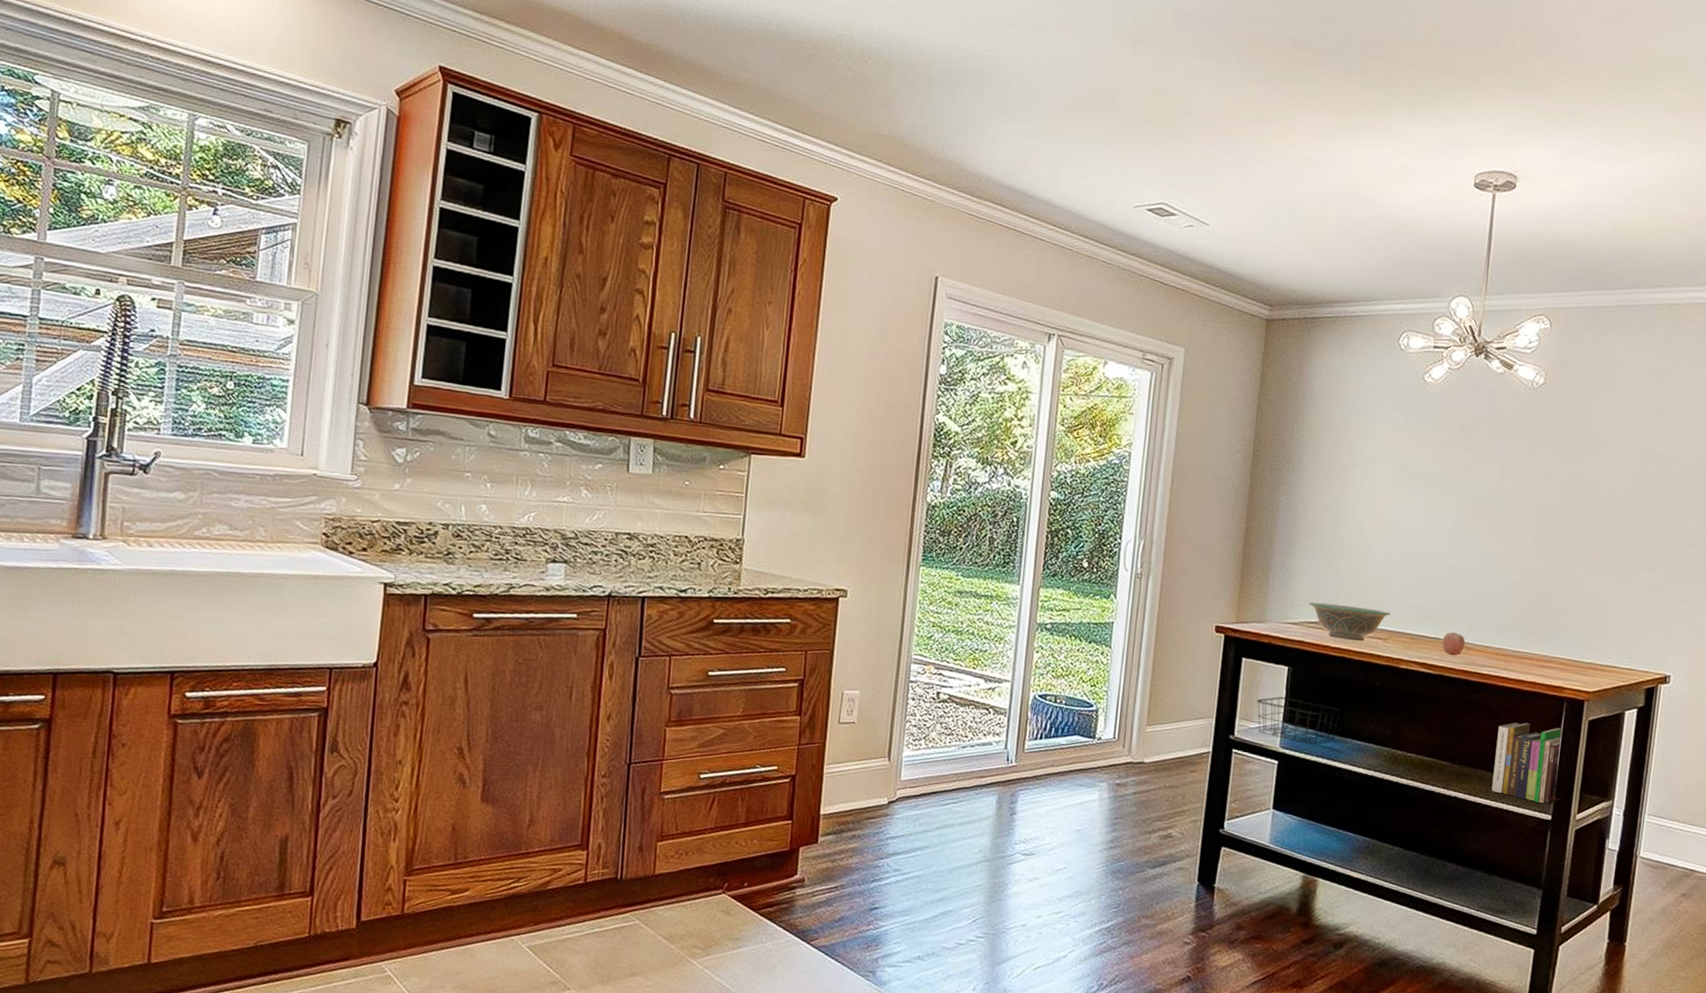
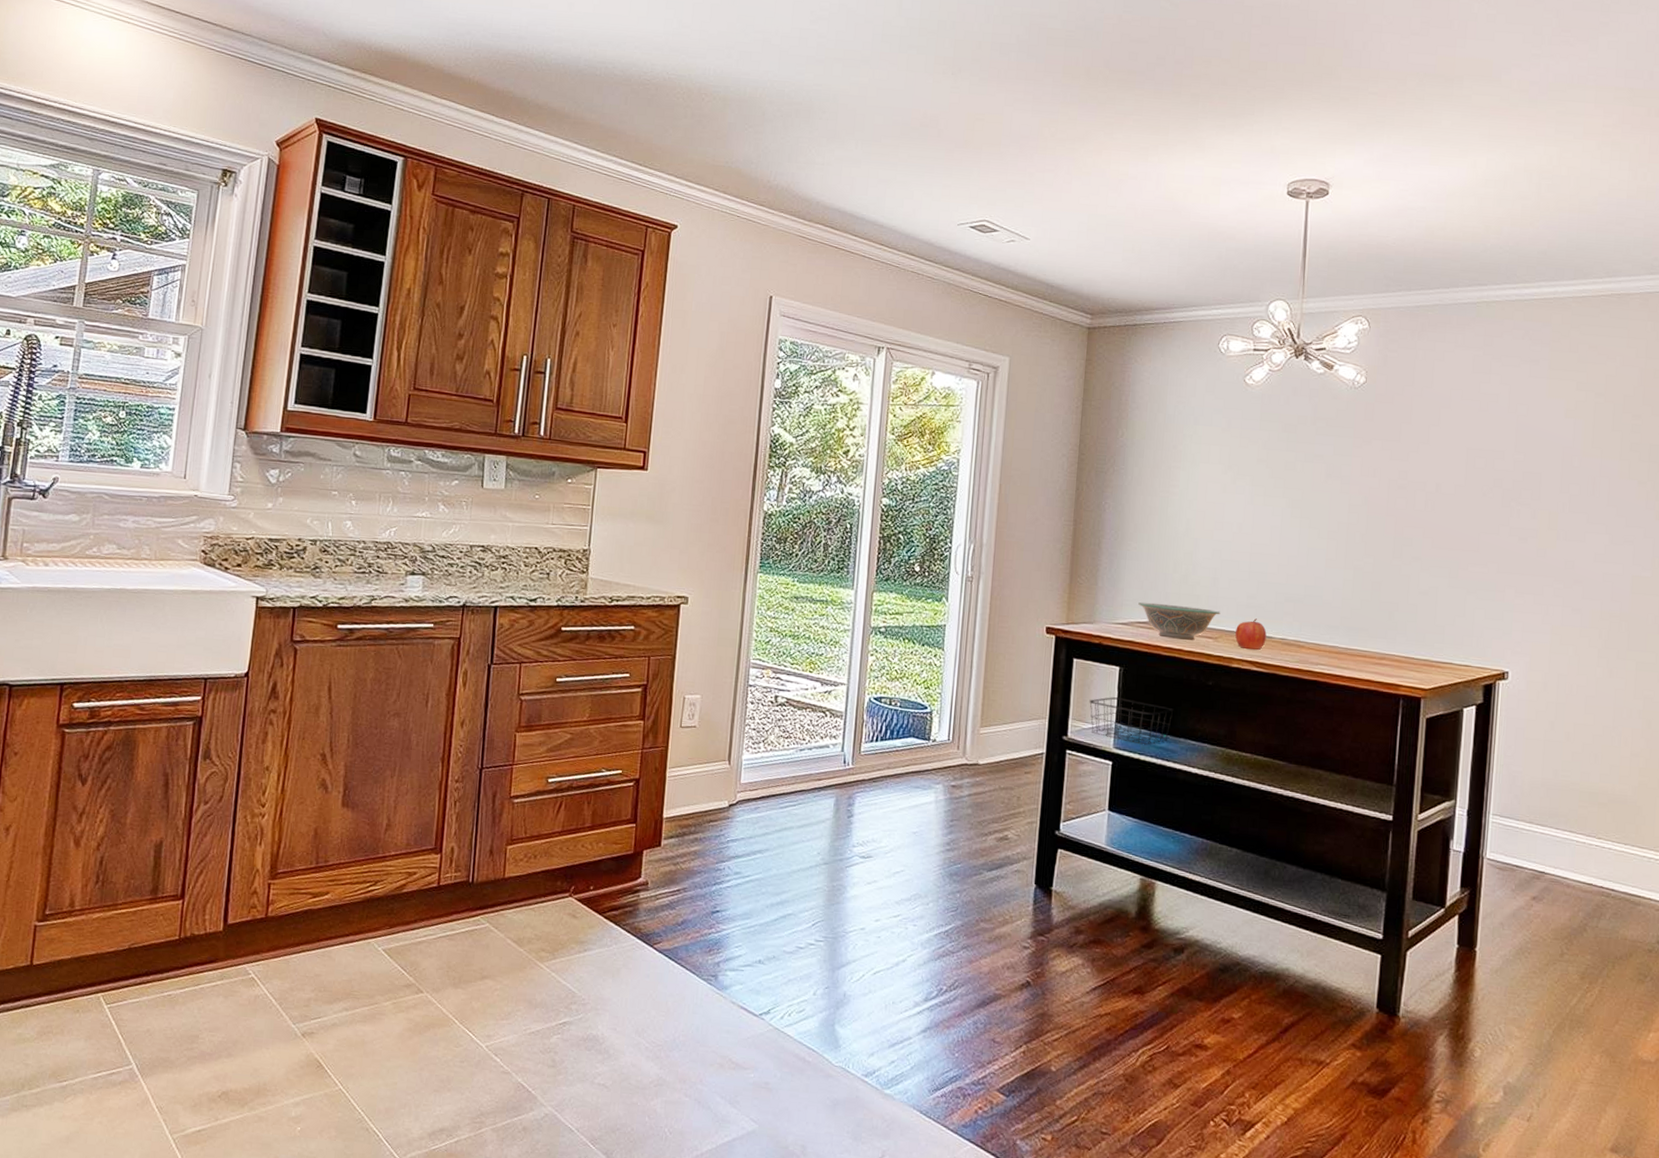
fruit: none [1405,620,1436,652] -> present [1235,618,1267,651]
fruit: present [1442,632,1466,656] -> none [1273,630,1297,654]
books: present [1491,722,1563,805] -> none [1329,721,1402,805]

